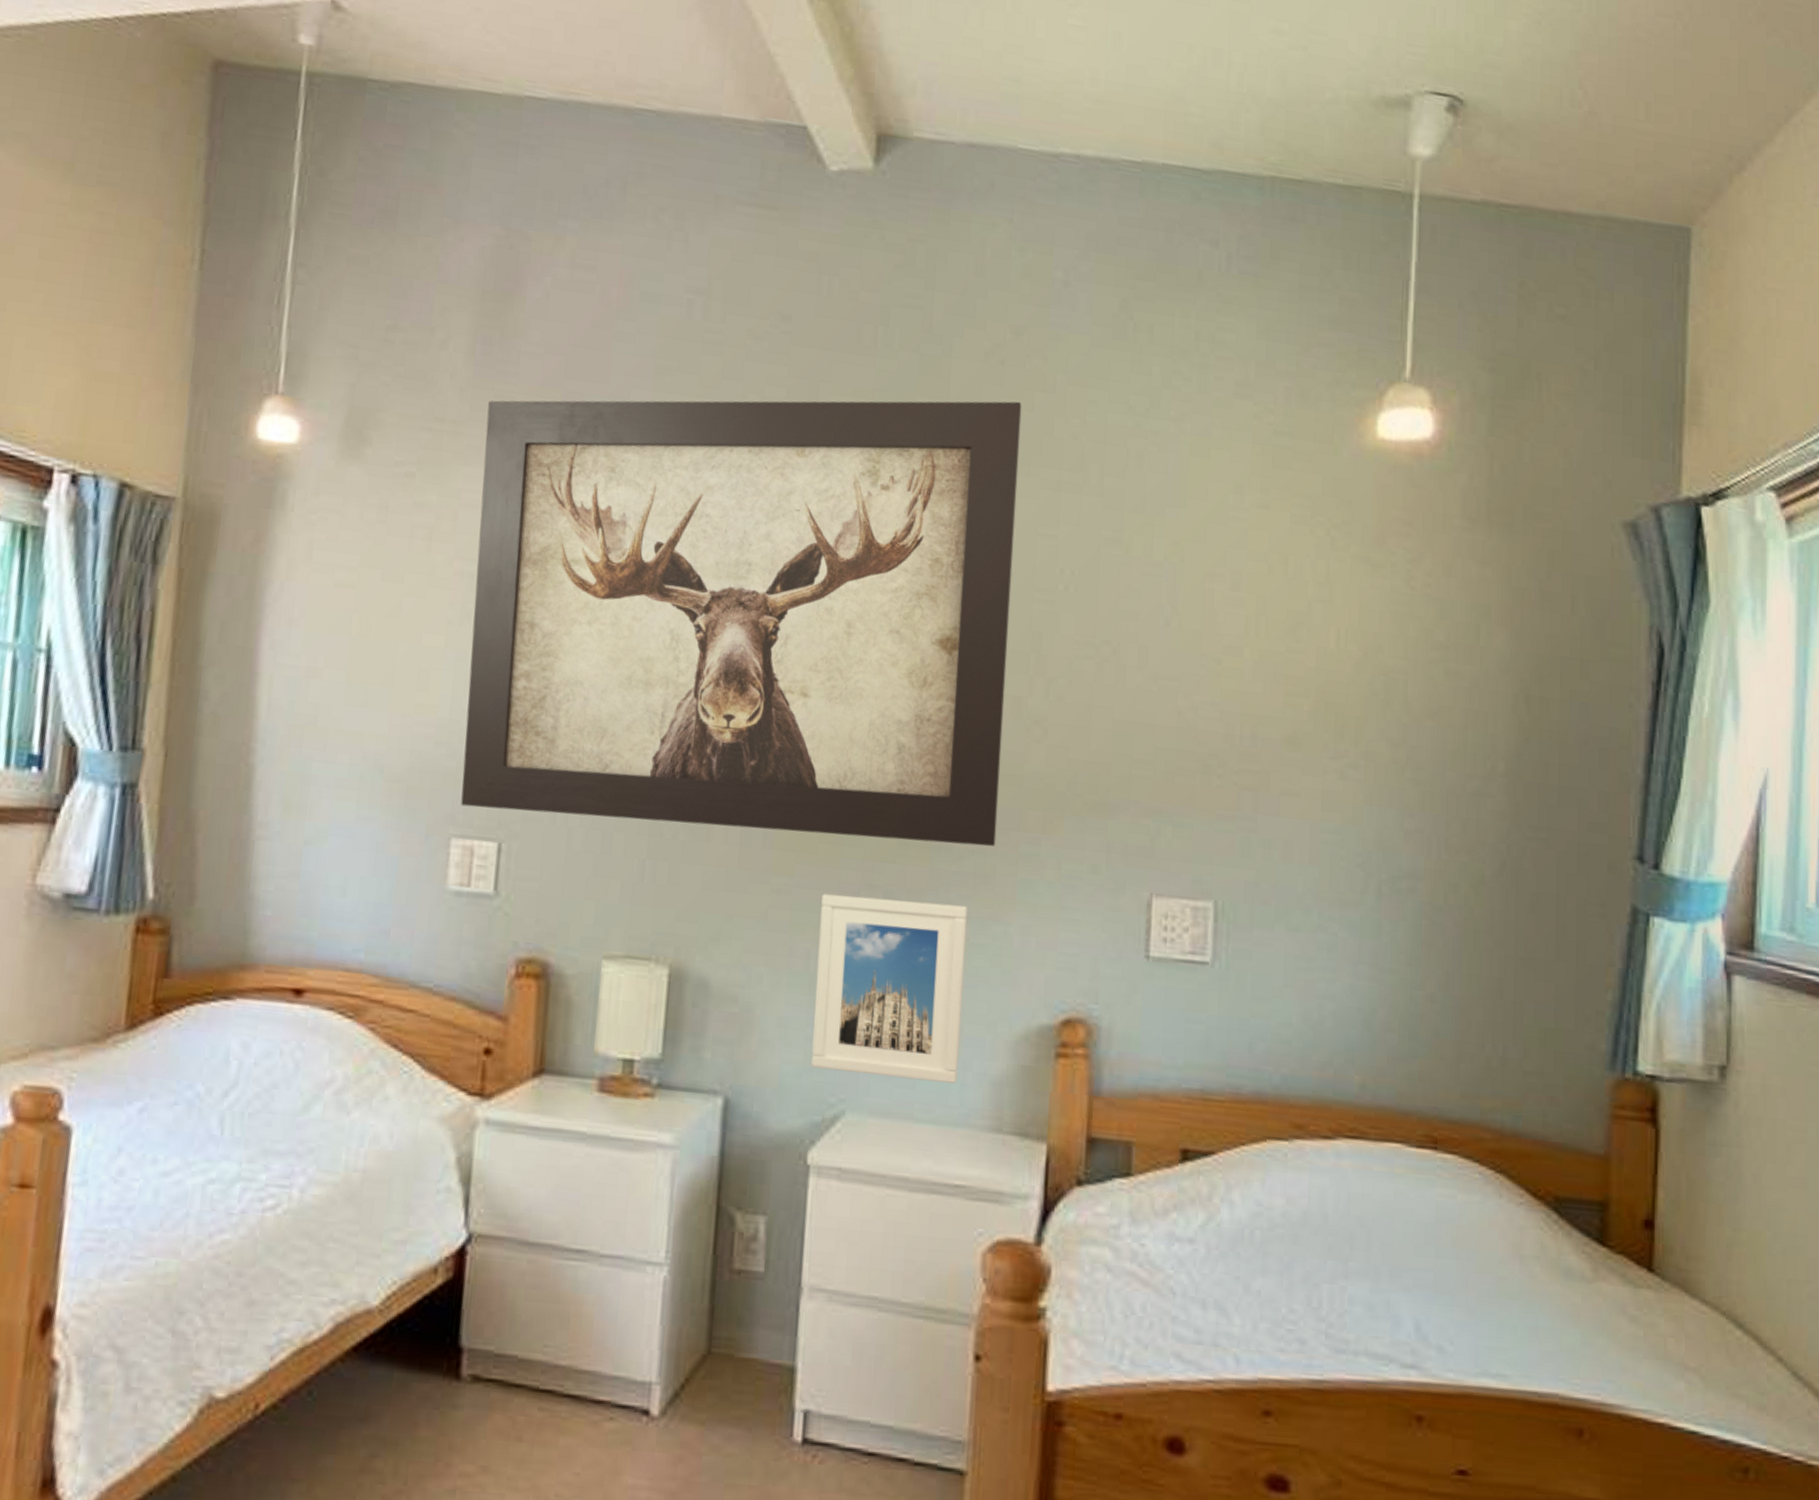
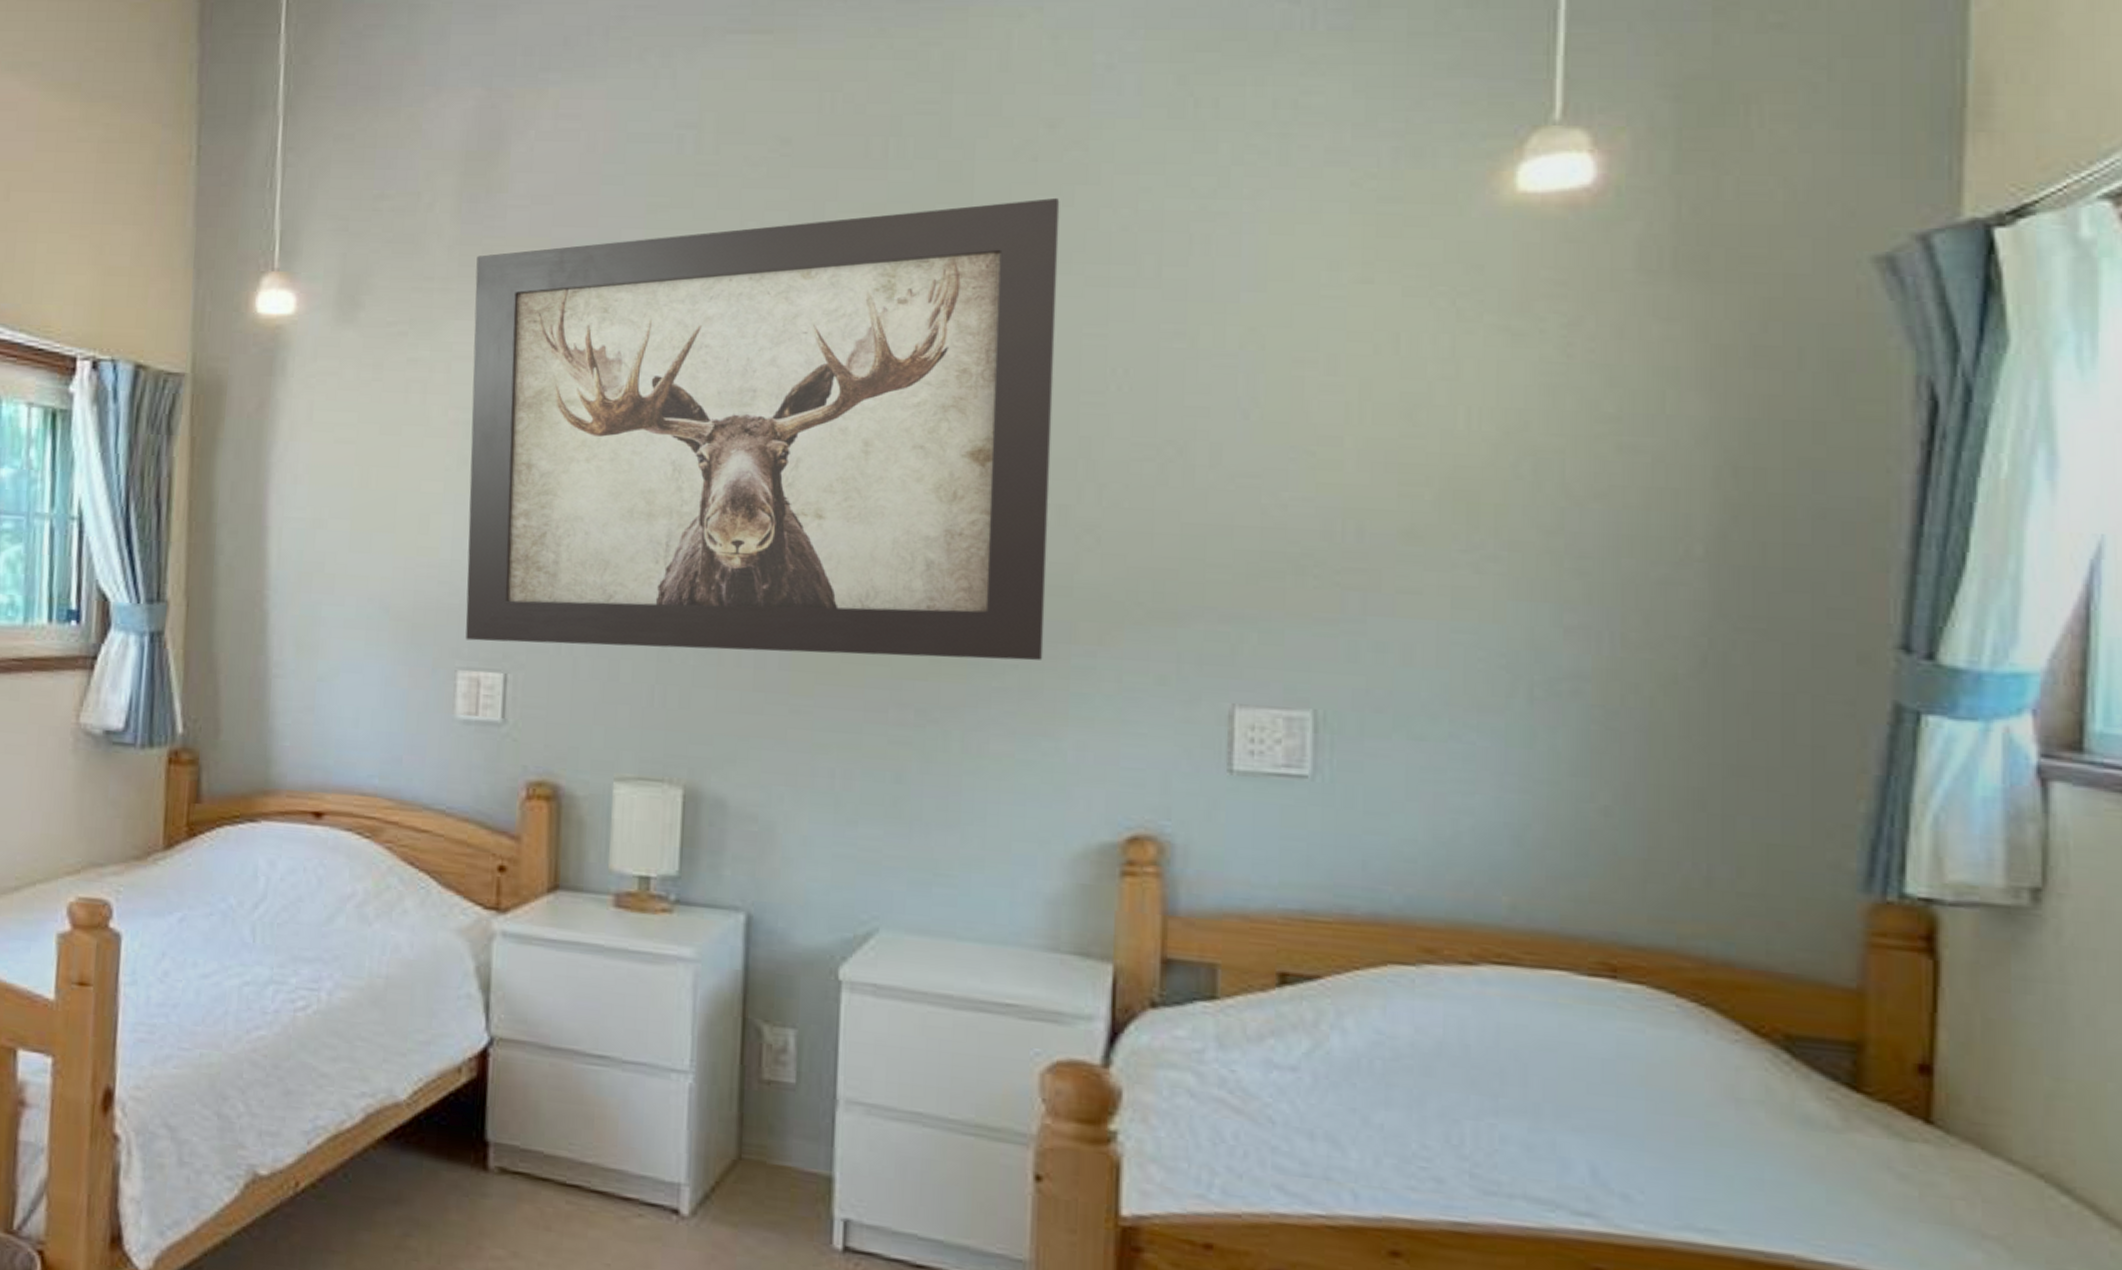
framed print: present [811,894,967,1084] -> none [840,713,1012,902]

